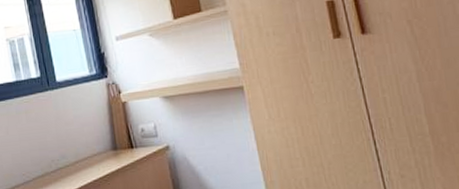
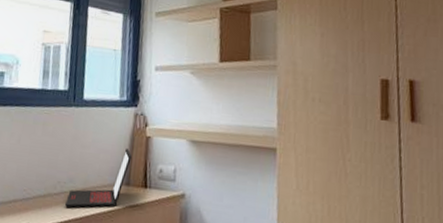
laptop: none [63,116,113,181] -> present [65,148,132,208]

